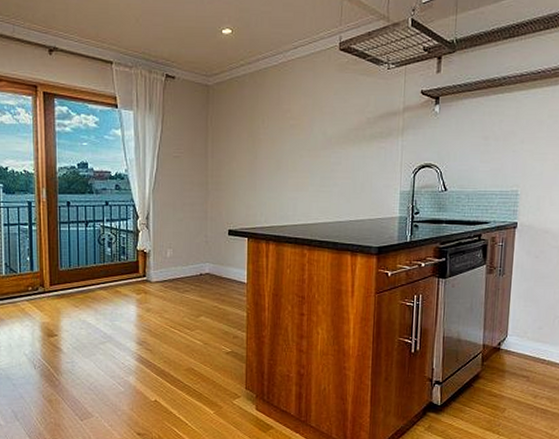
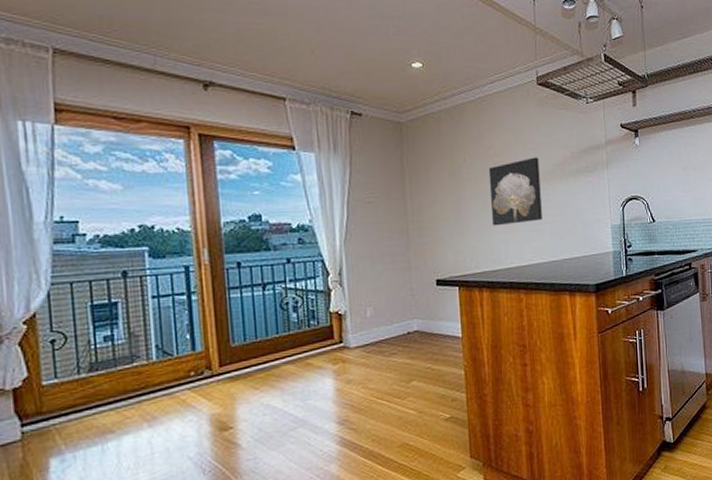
wall art: none [283,121,334,185] -> present [488,157,542,226]

